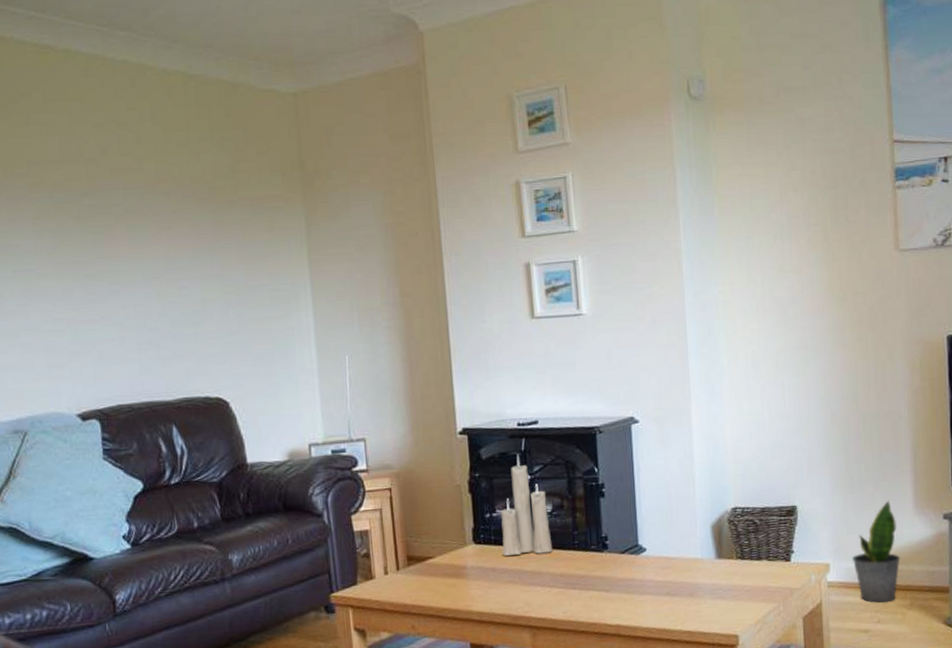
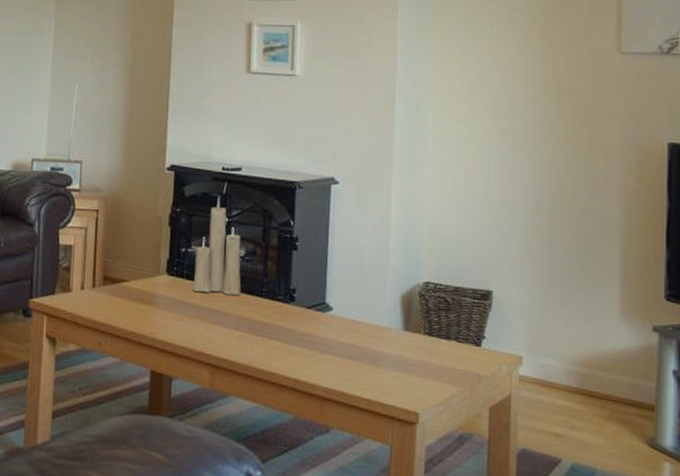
potted plant: present [851,500,901,603] -> none [547,301,602,410]

